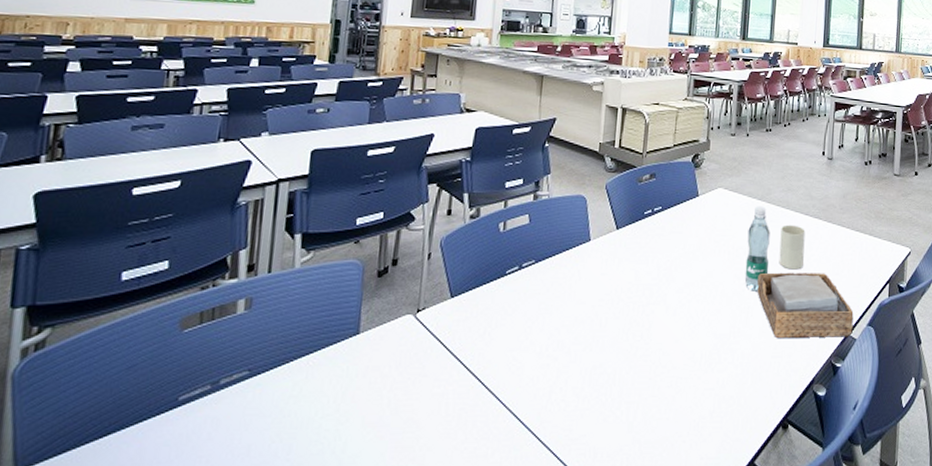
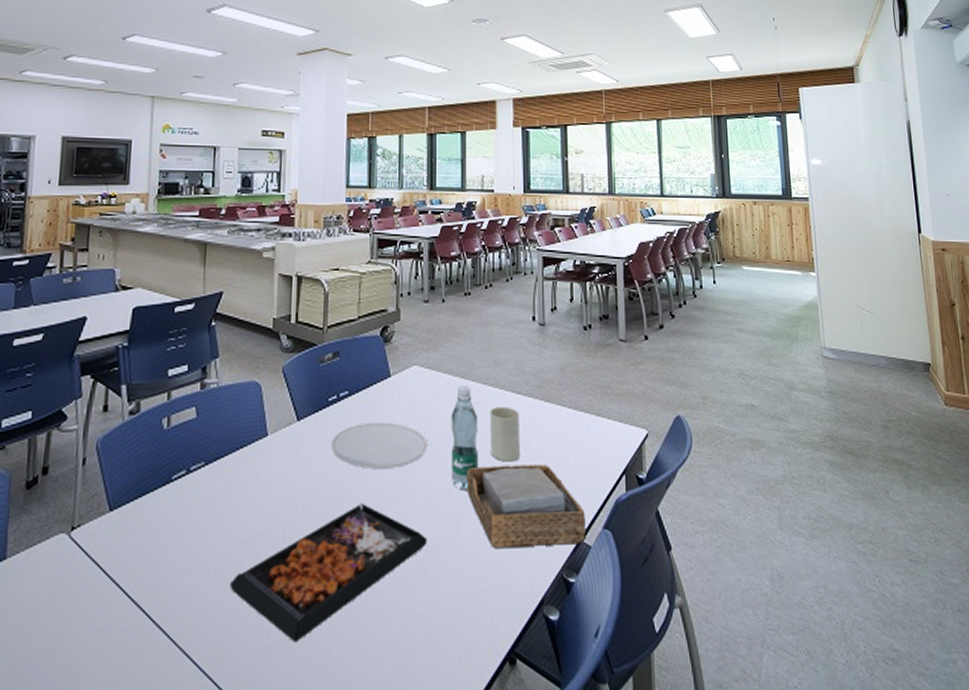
food tray: none [553,298,722,407] -> present [230,502,428,642]
plate: none [644,233,727,271] -> present [330,422,427,469]

